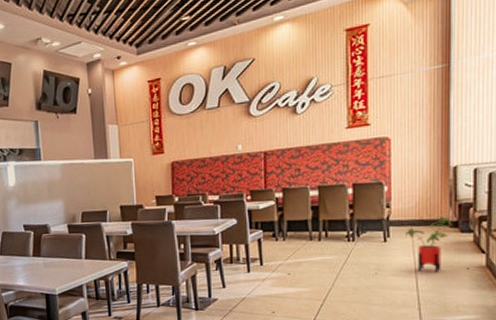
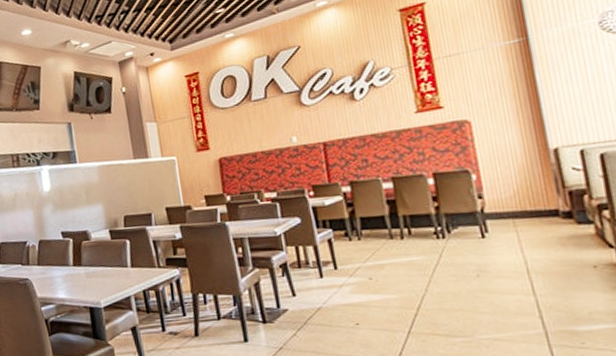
house plant: present [406,216,453,273] -> none [507,206,566,274]

